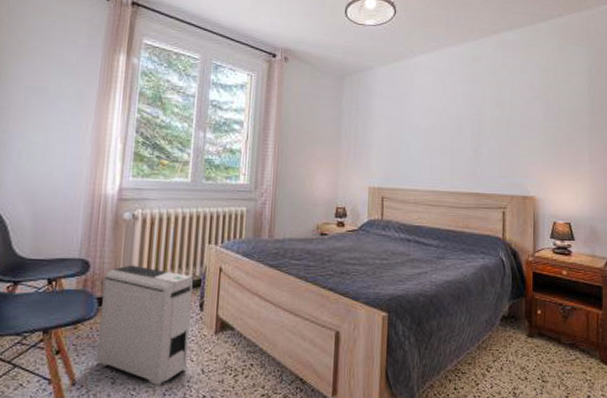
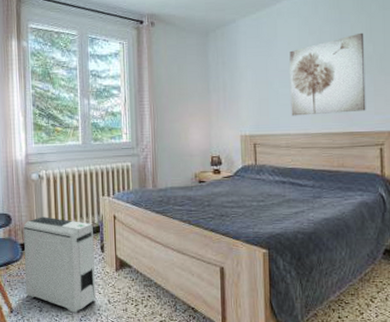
wall art: none [421,96,494,173] -> present [289,32,366,116]

